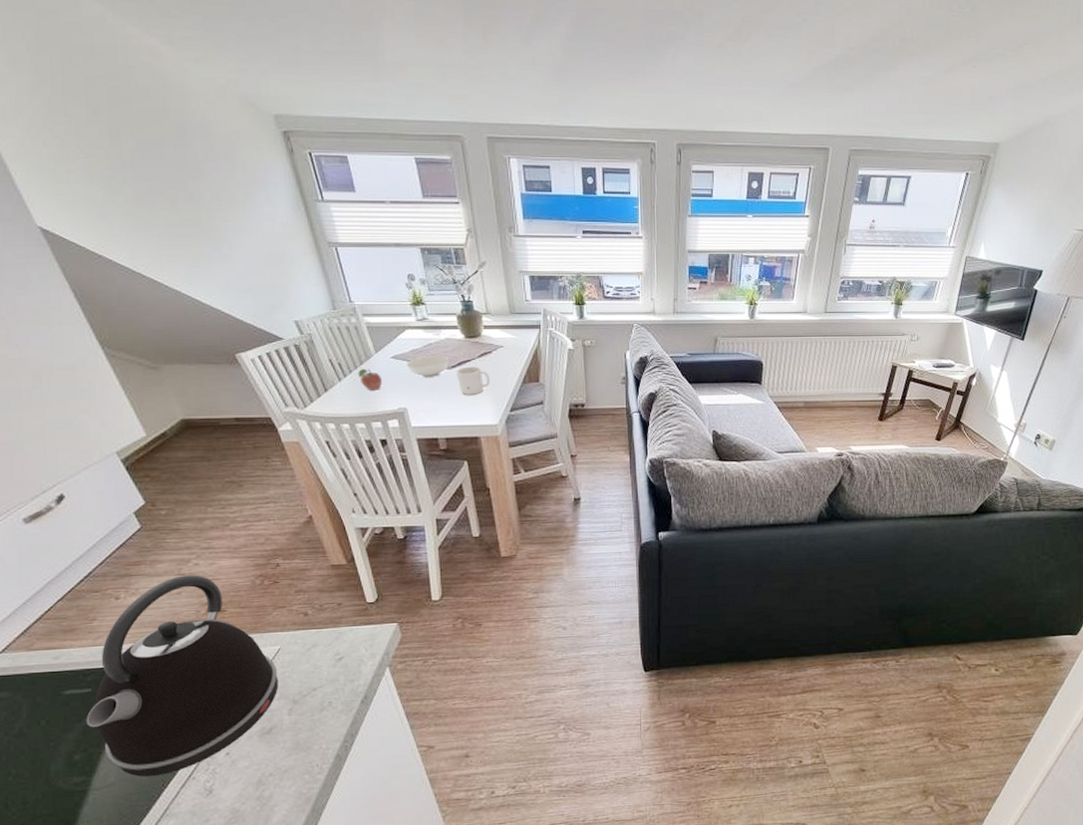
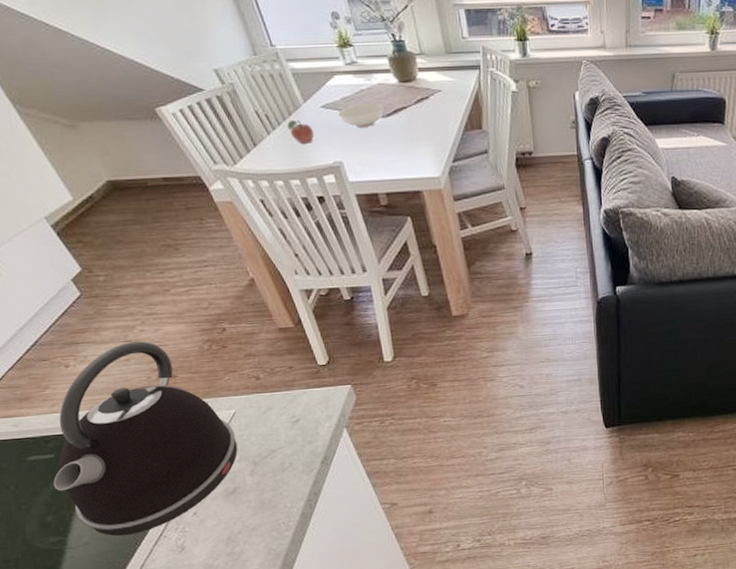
mug: present [455,366,490,395] -> none [391,114,429,146]

